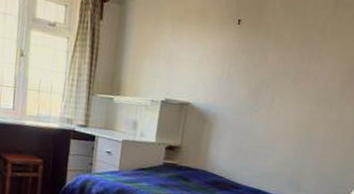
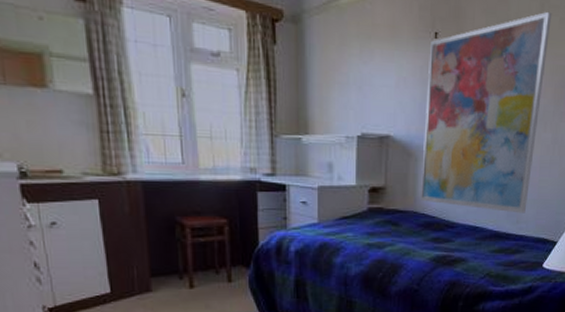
wall art: none [211,8,346,183] -> present [421,11,552,213]

